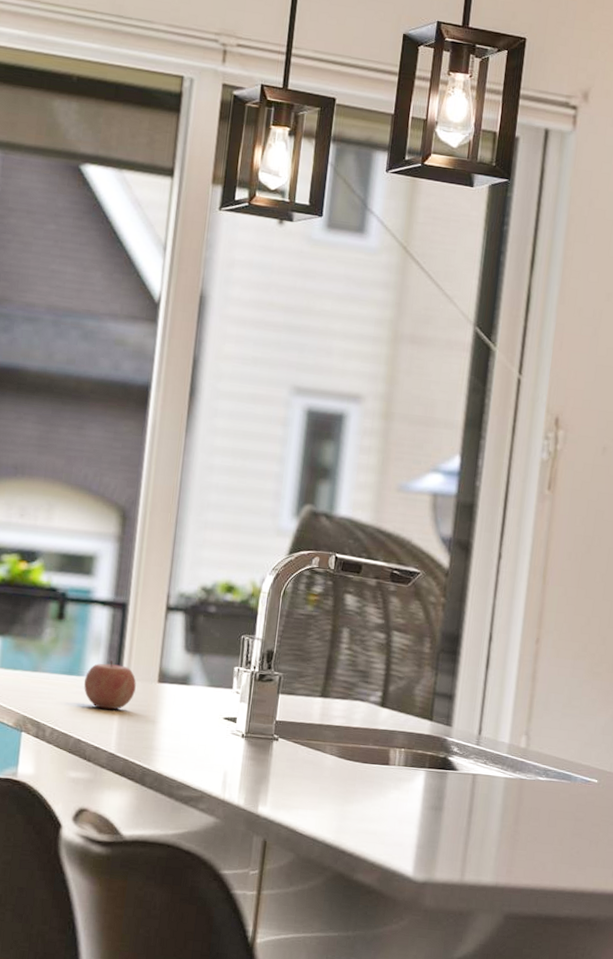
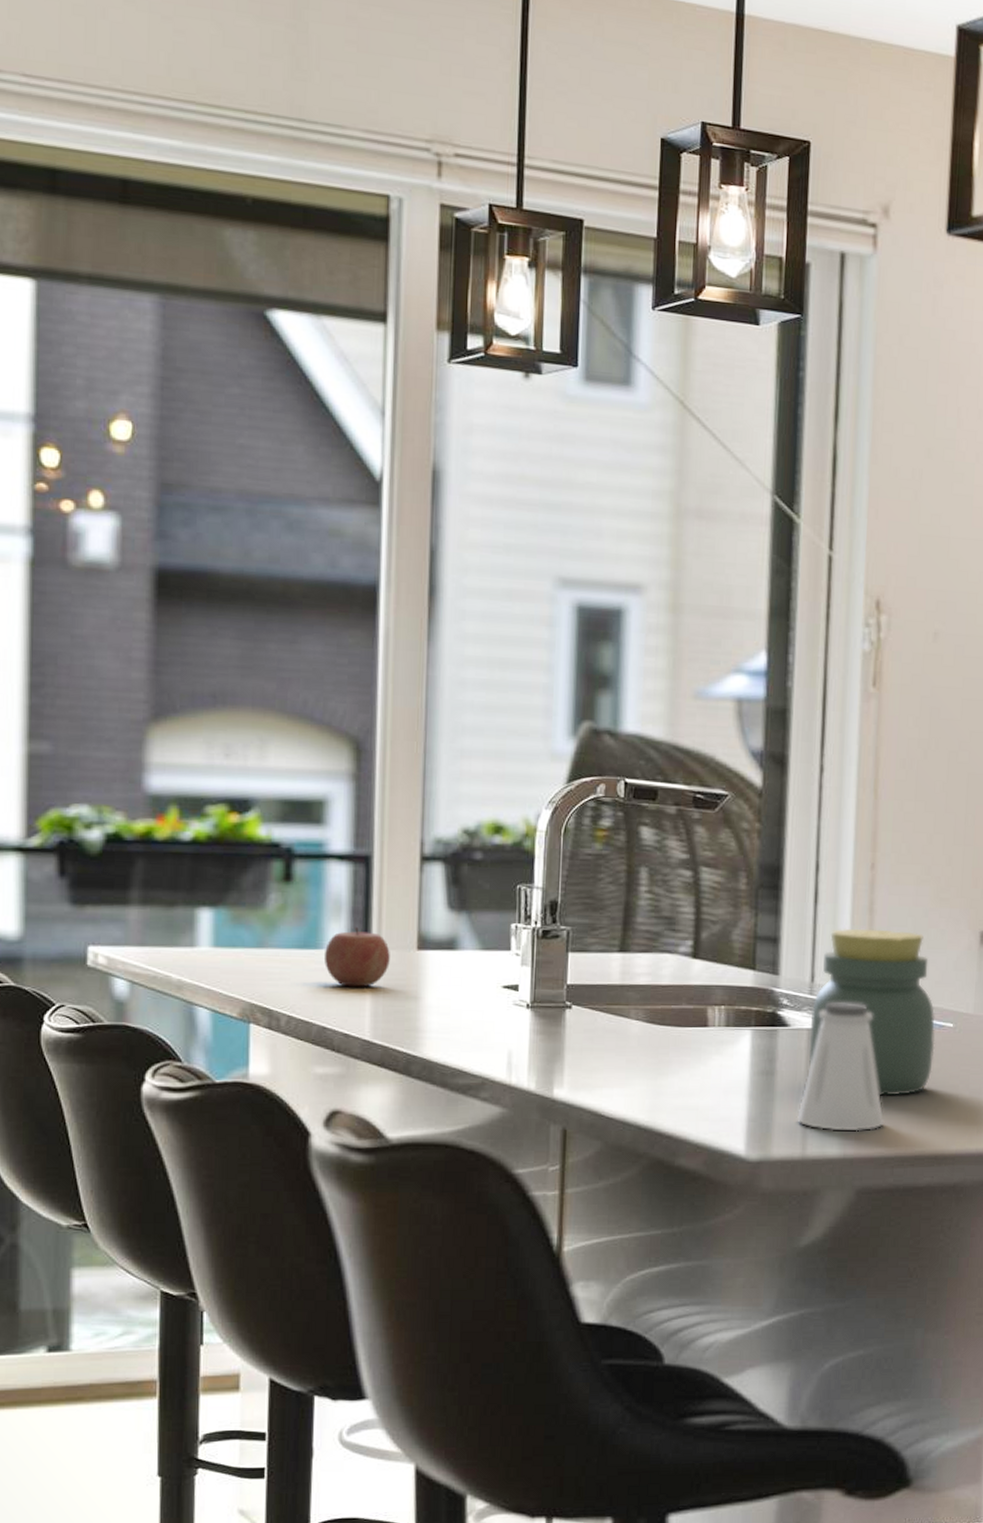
saltshaker: none [458,752,534,866] -> present [796,1001,885,1132]
jar: none [472,691,583,838] -> present [809,928,935,1097]

